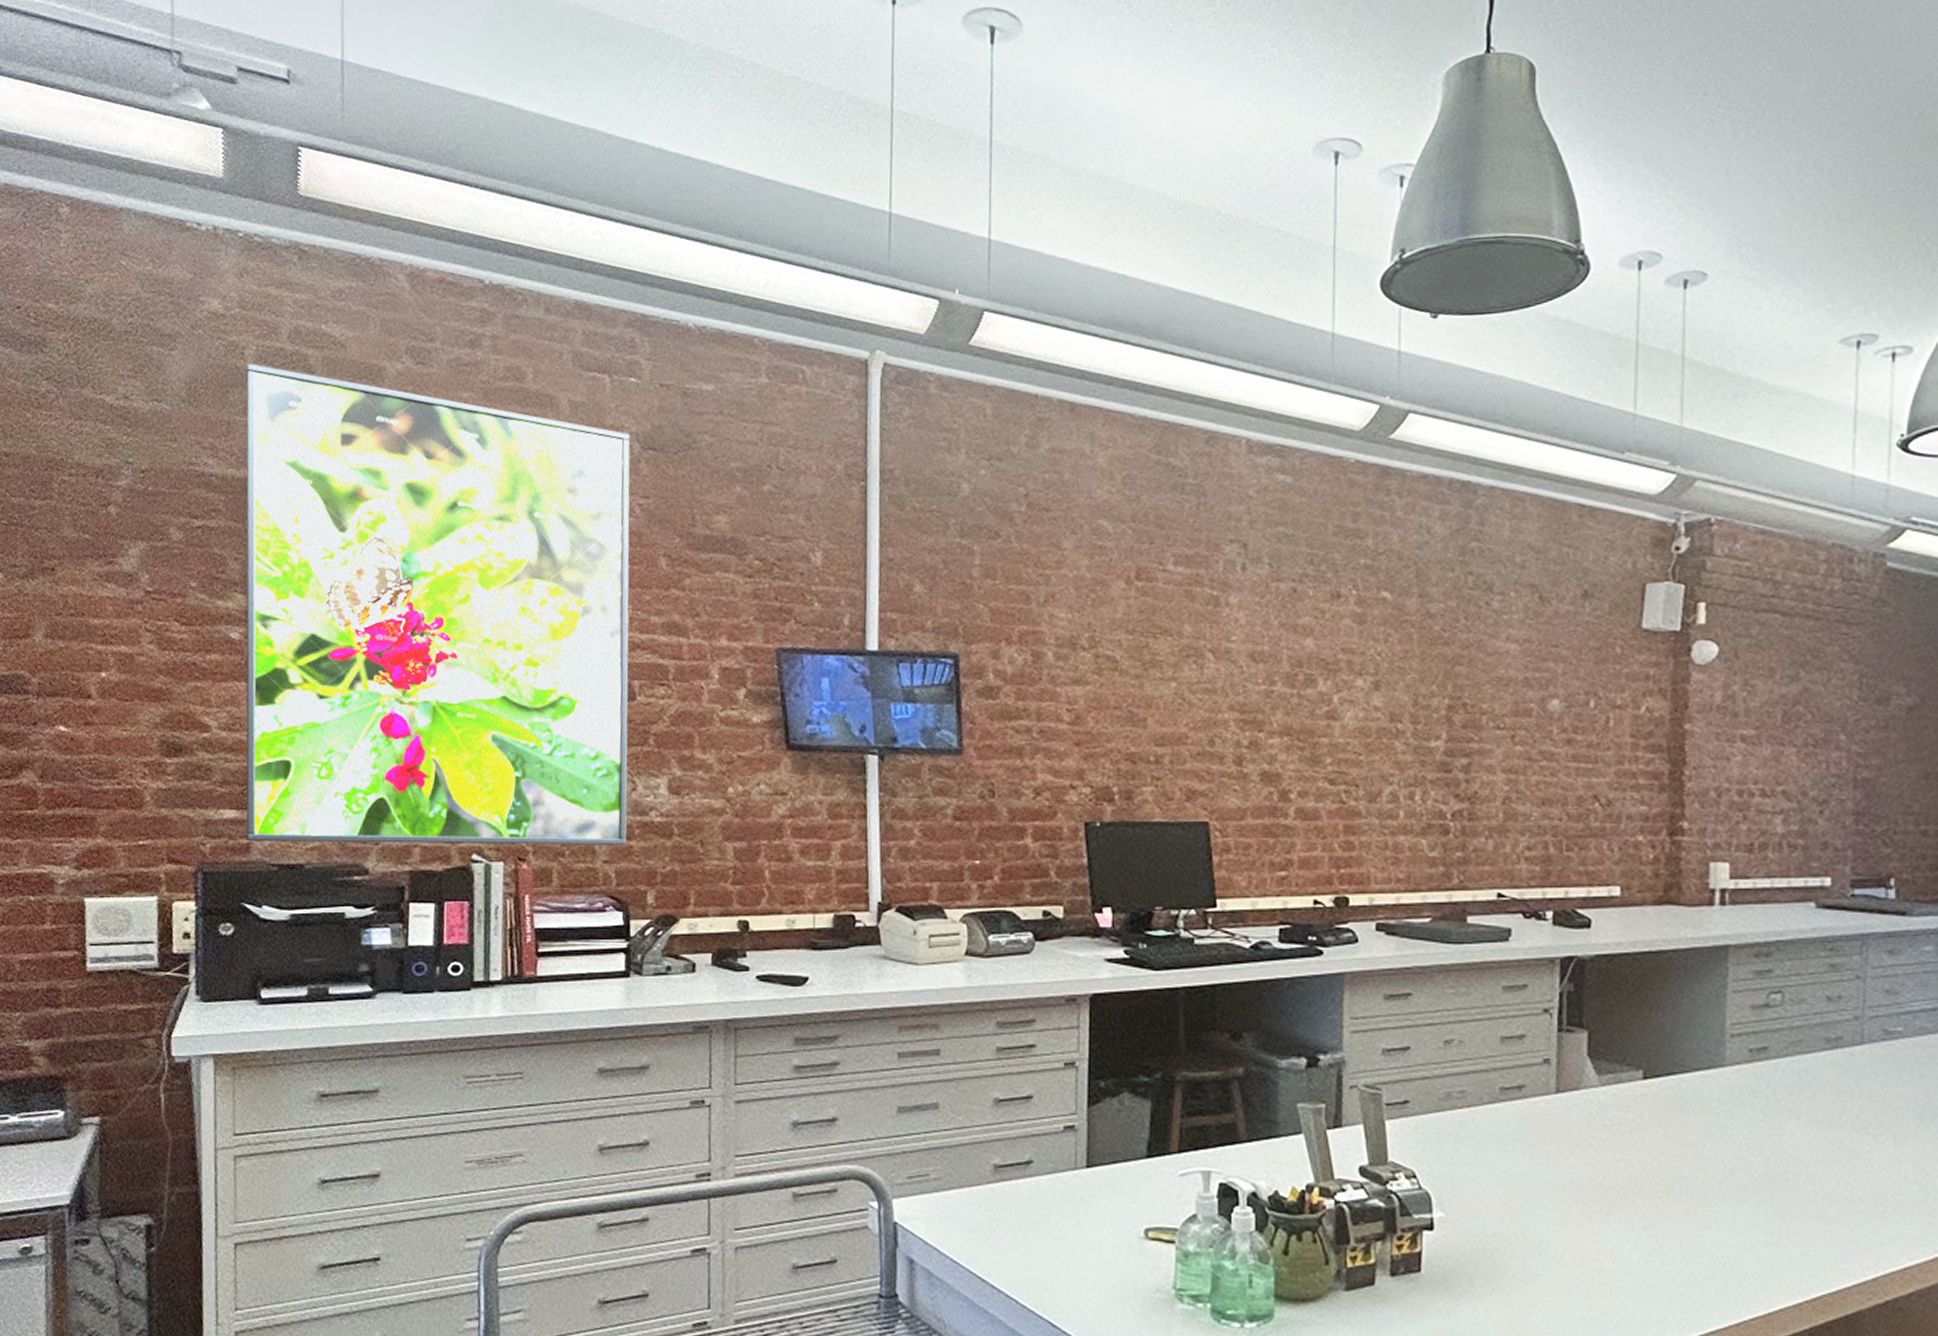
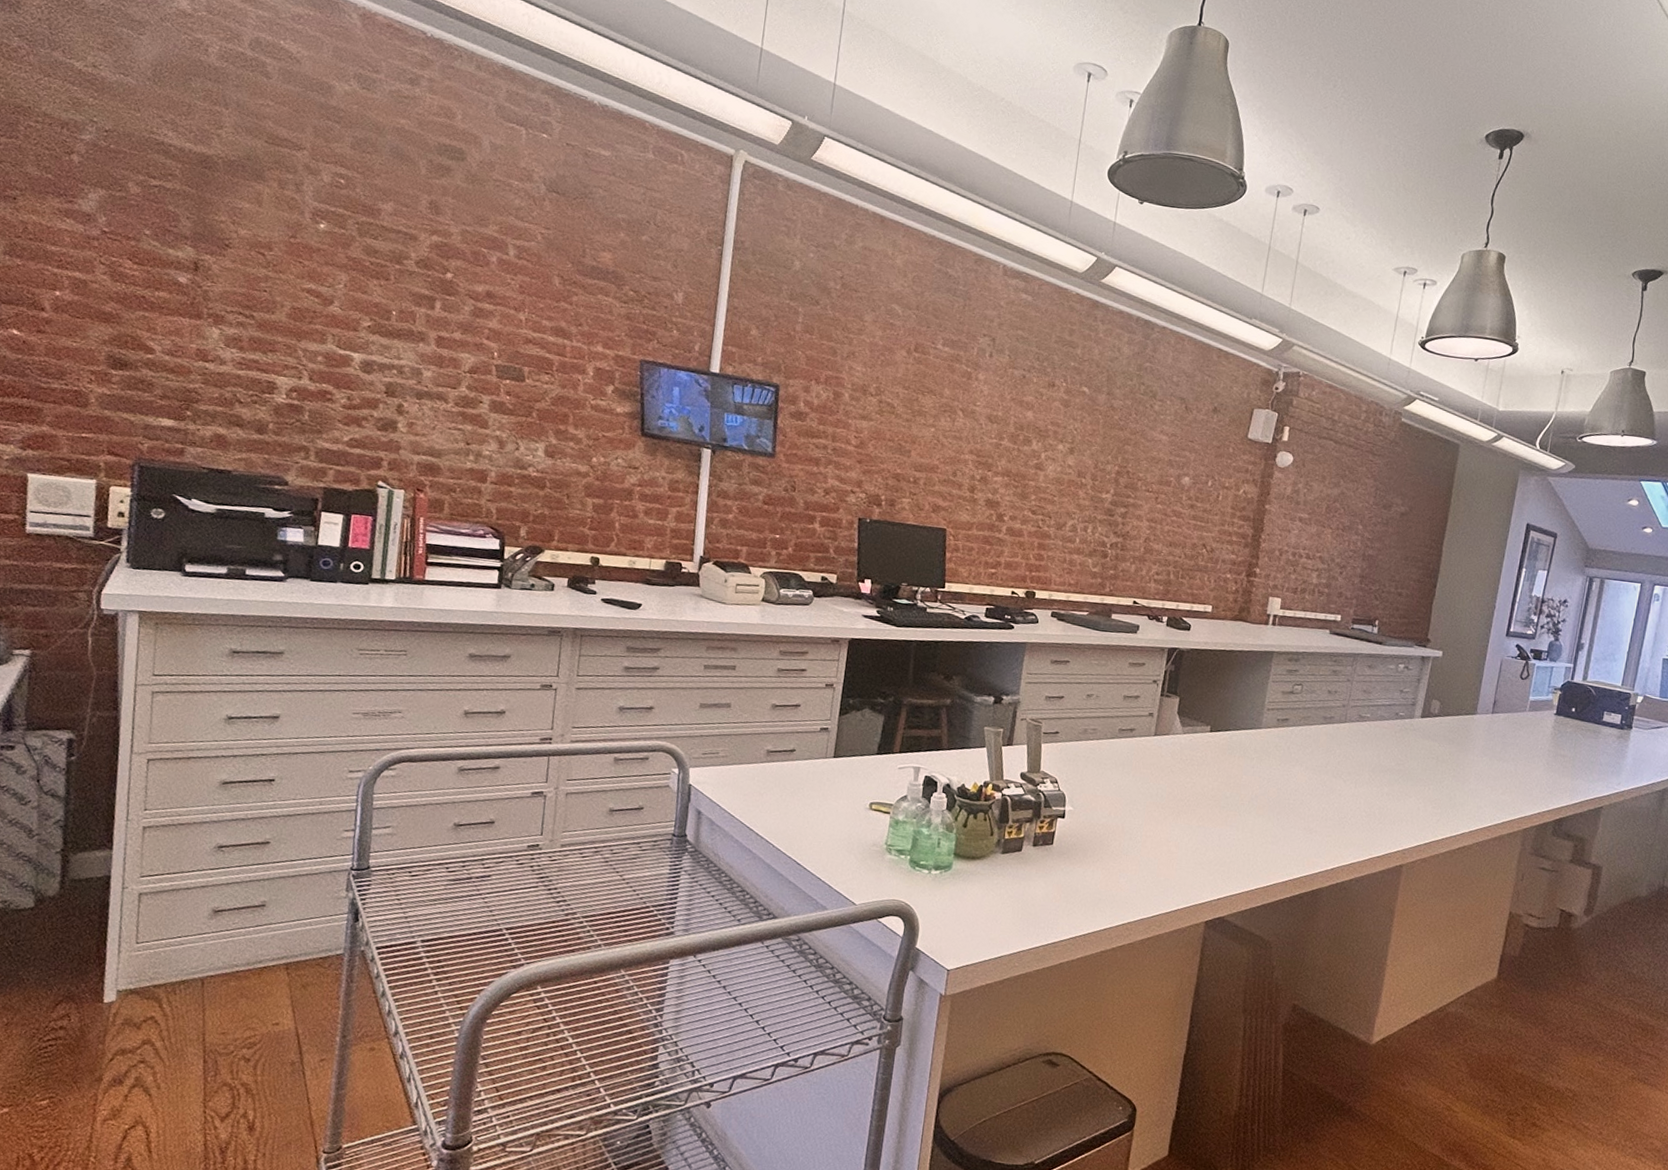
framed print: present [246,363,630,845] -> none [181,59,538,490]

